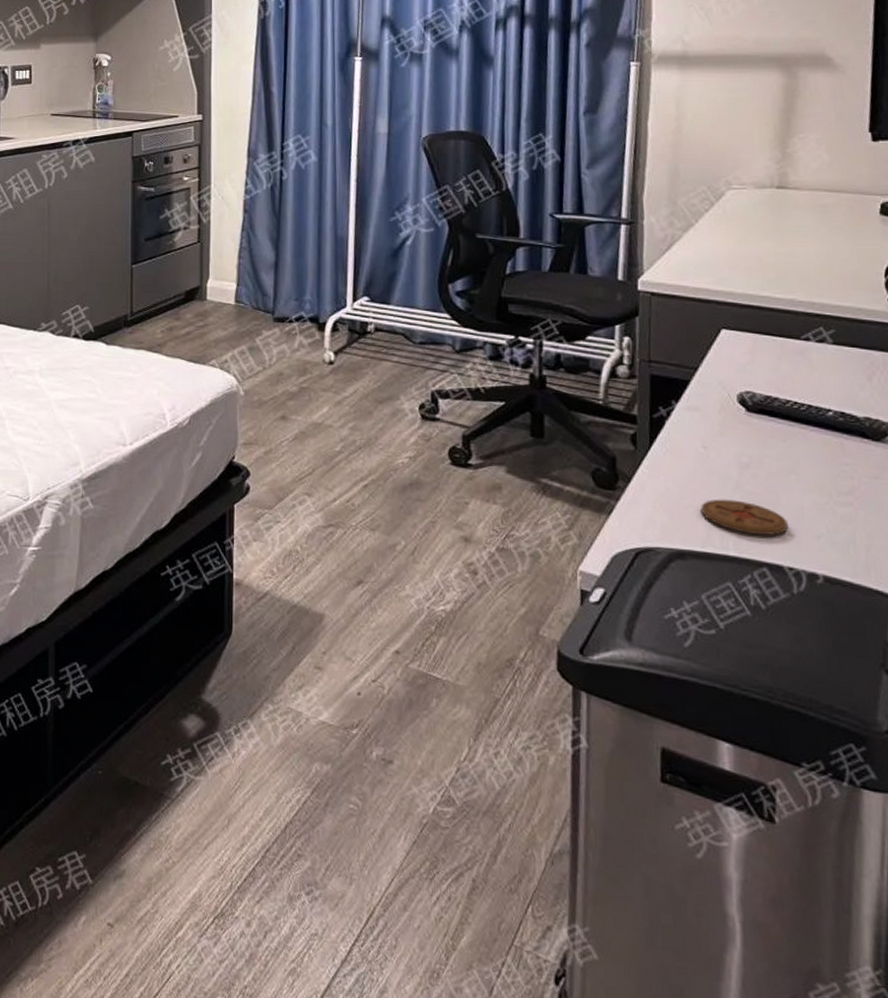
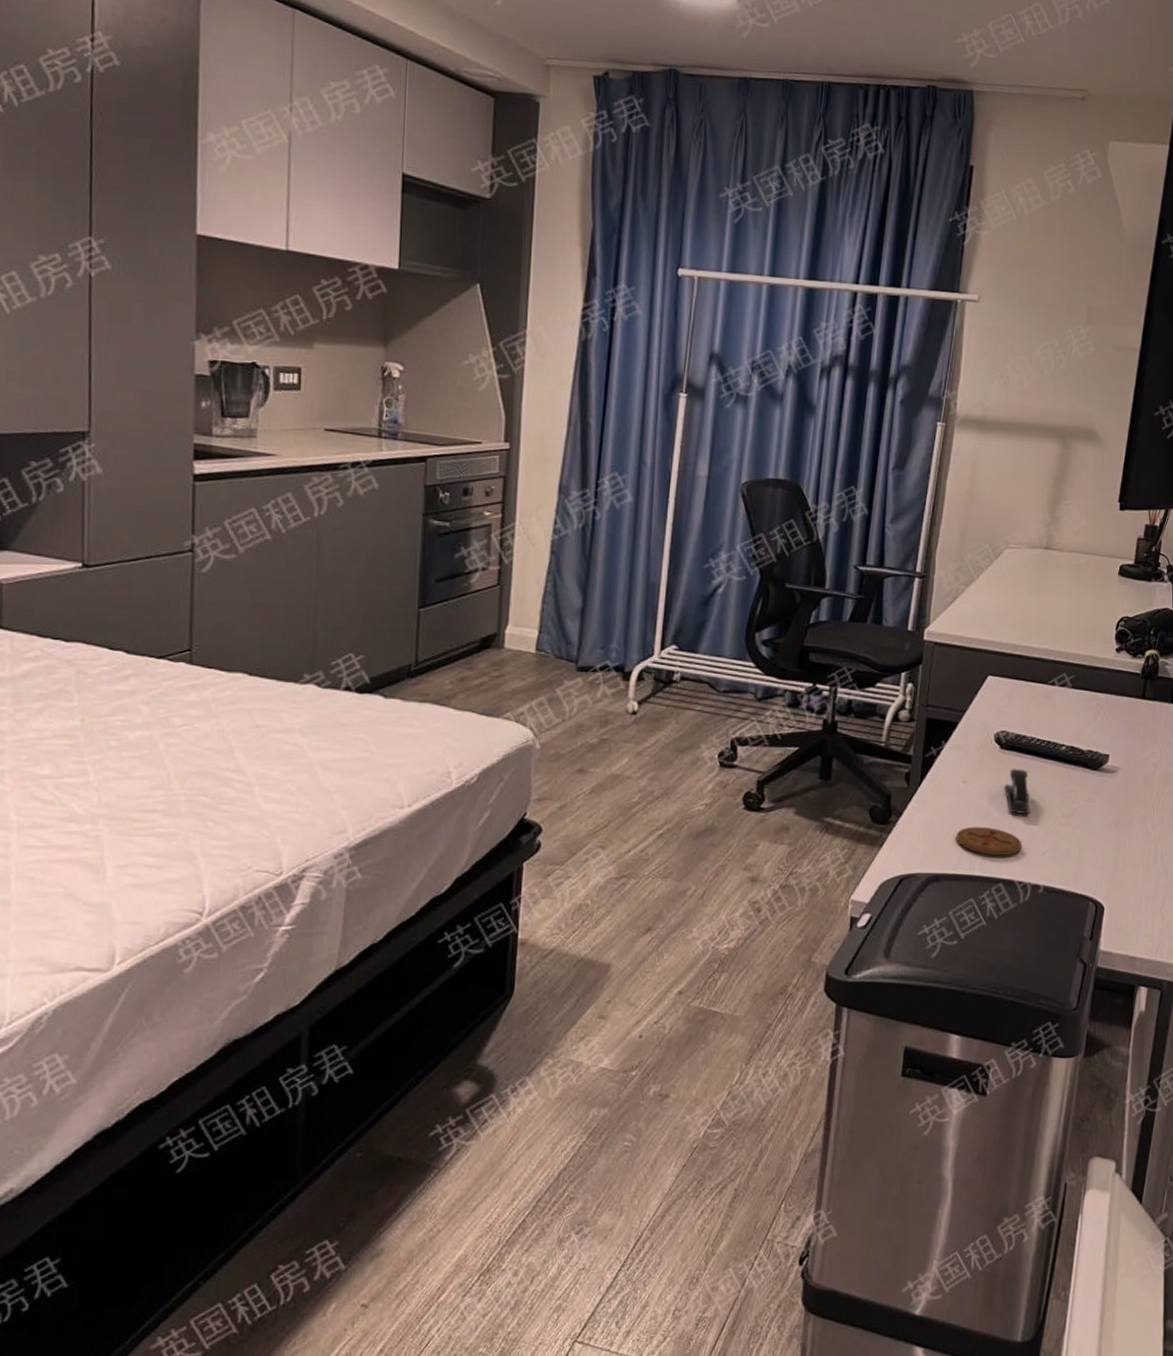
stapler: none [756,435,794,490] -> present [1004,768,1030,815]

